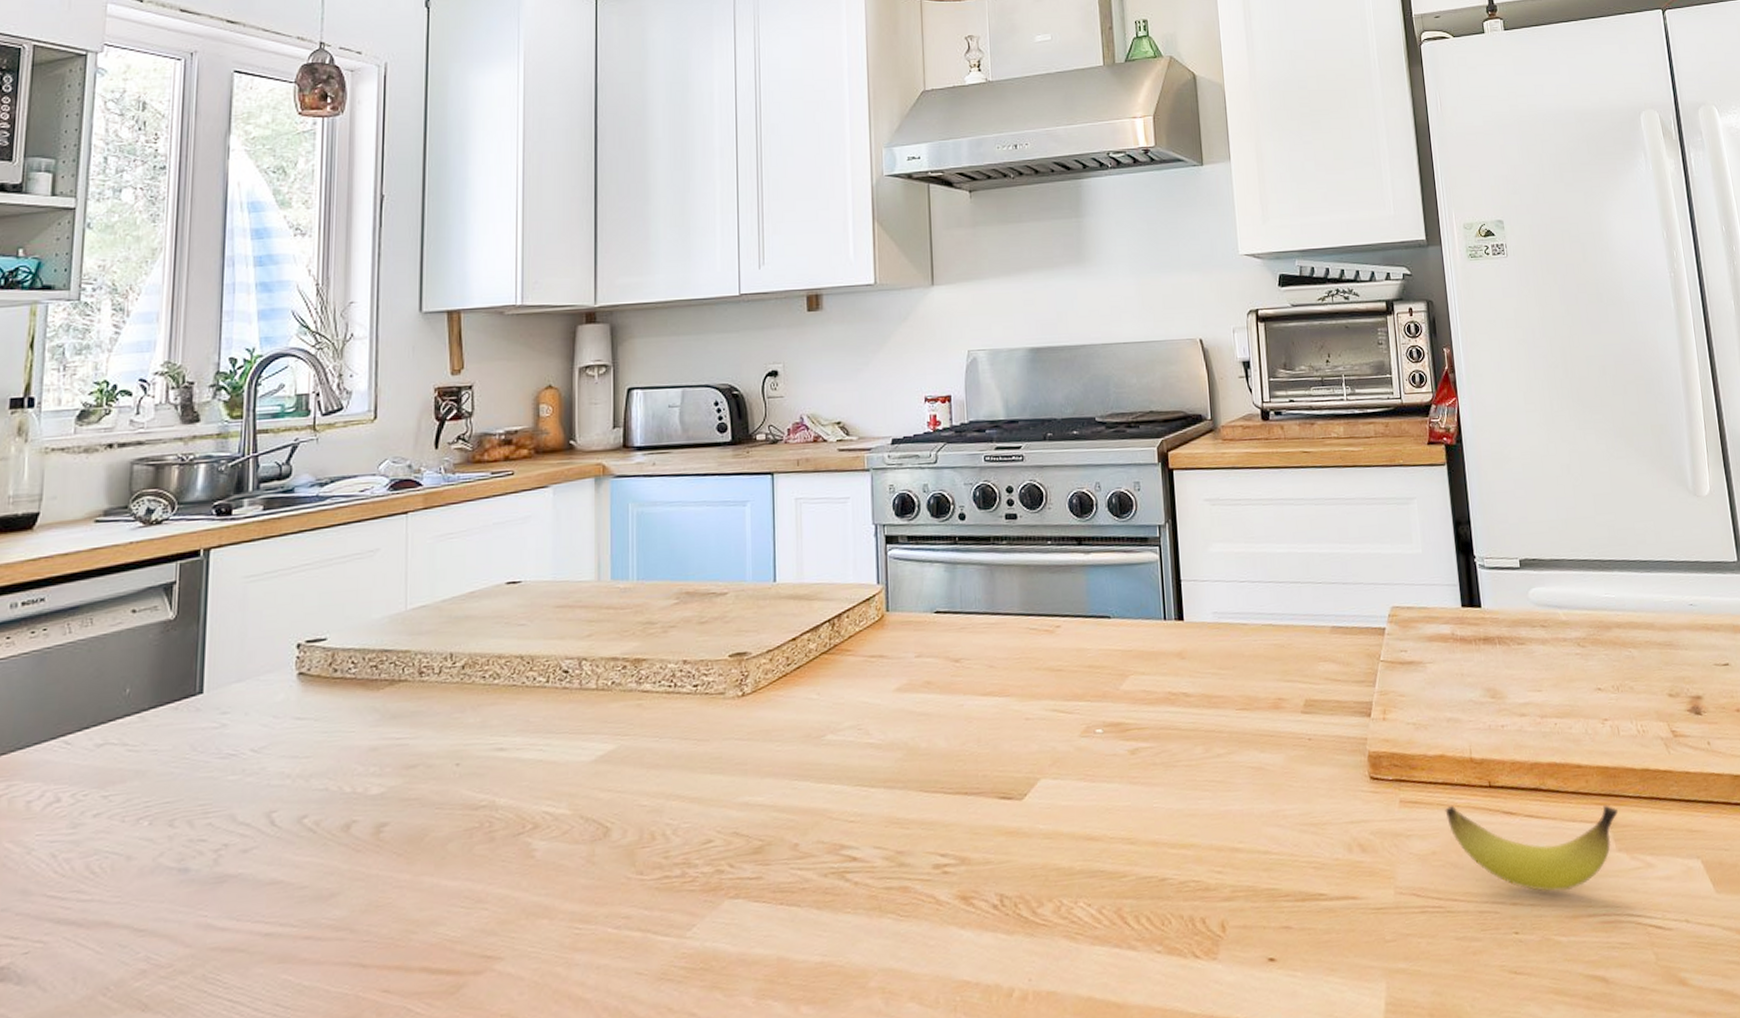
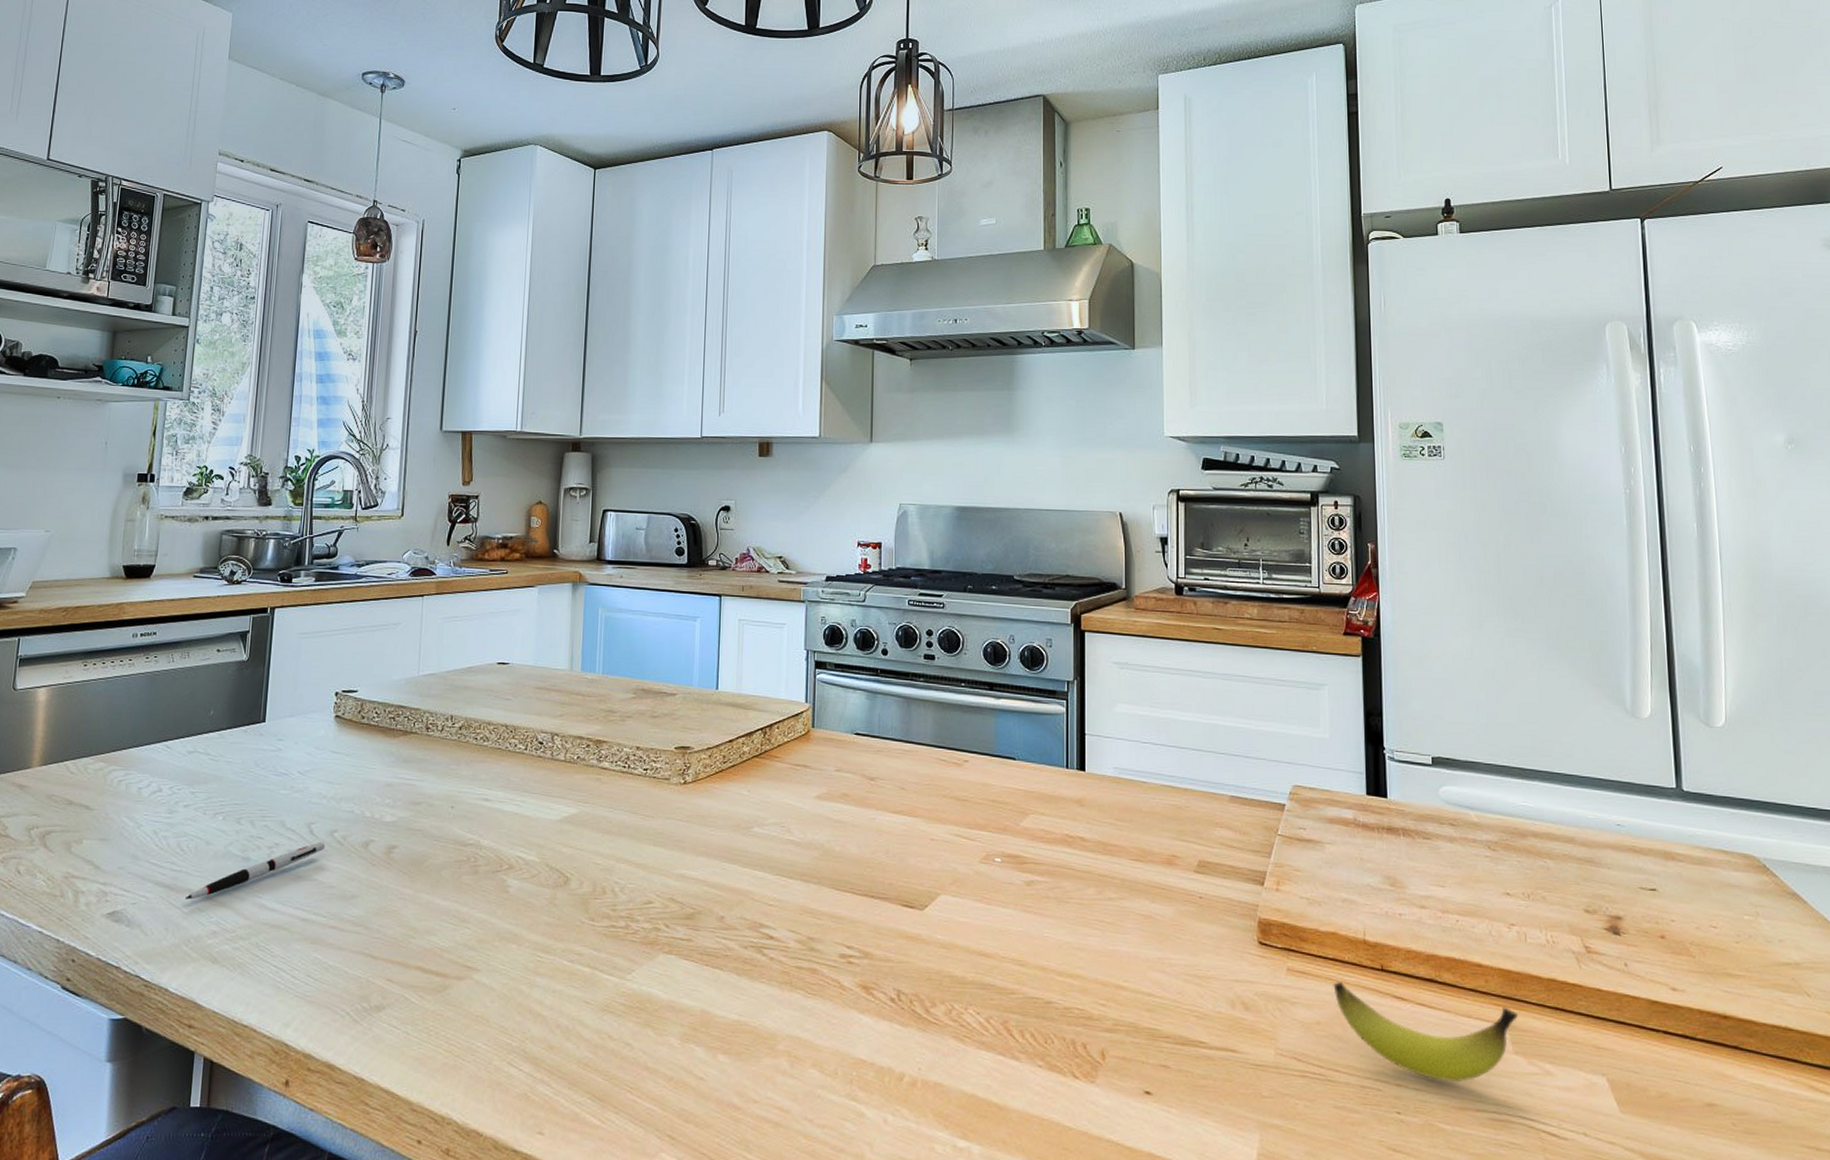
pen: none [100,832,293,936] -> present [186,841,326,900]

